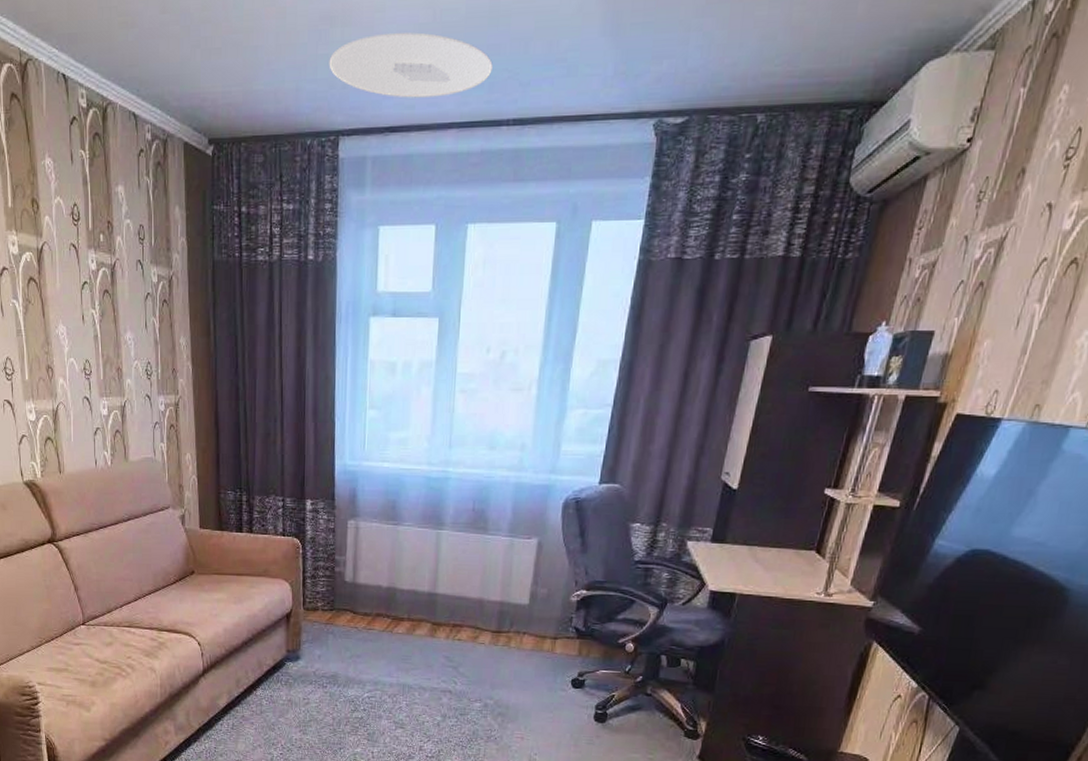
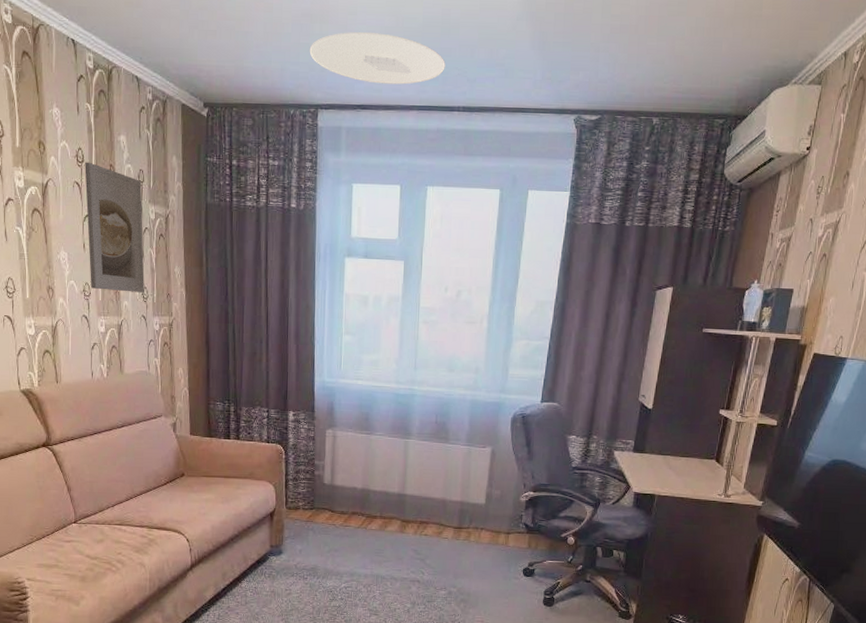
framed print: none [81,219,148,369] -> present [84,162,145,293]

